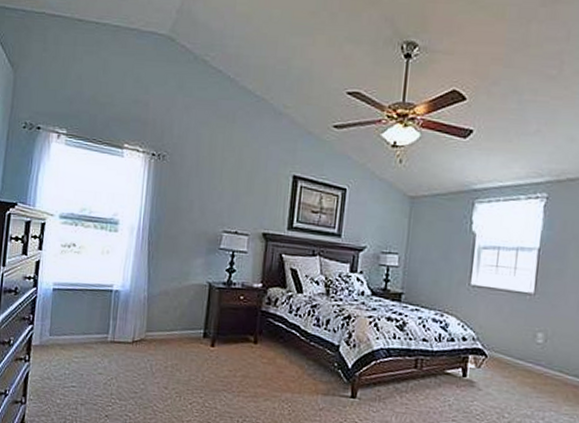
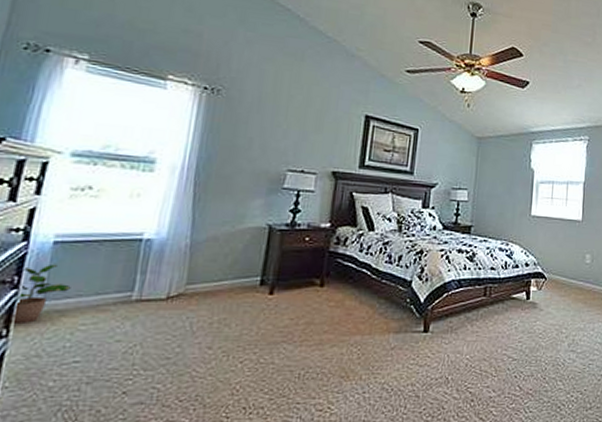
potted plant: none [30,306,66,352] -> present [10,264,71,323]

